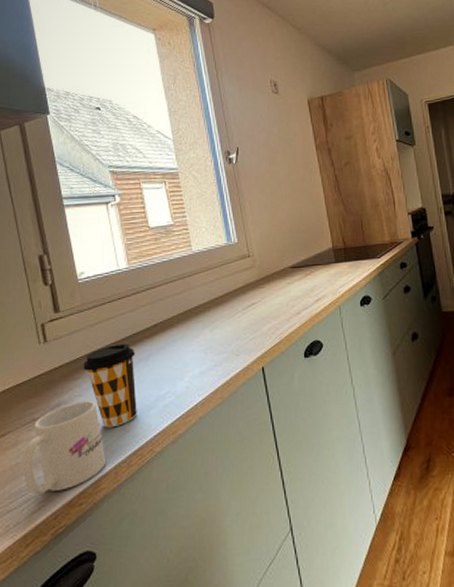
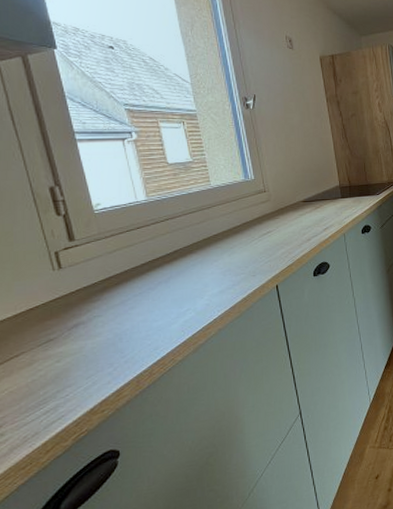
mug: present [22,401,107,495] -> none [38,320,129,407]
coffee cup: present [83,343,137,428] -> none [102,268,158,343]

